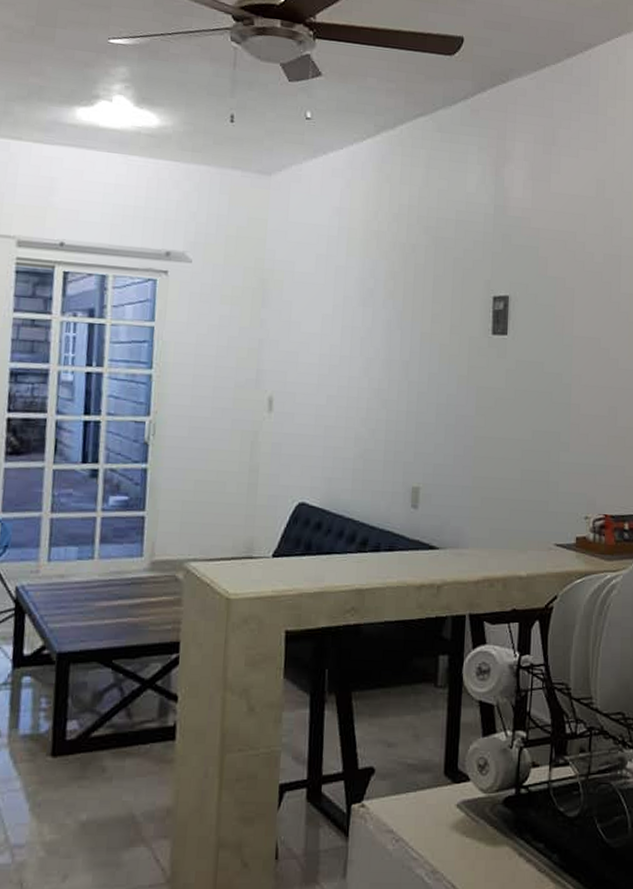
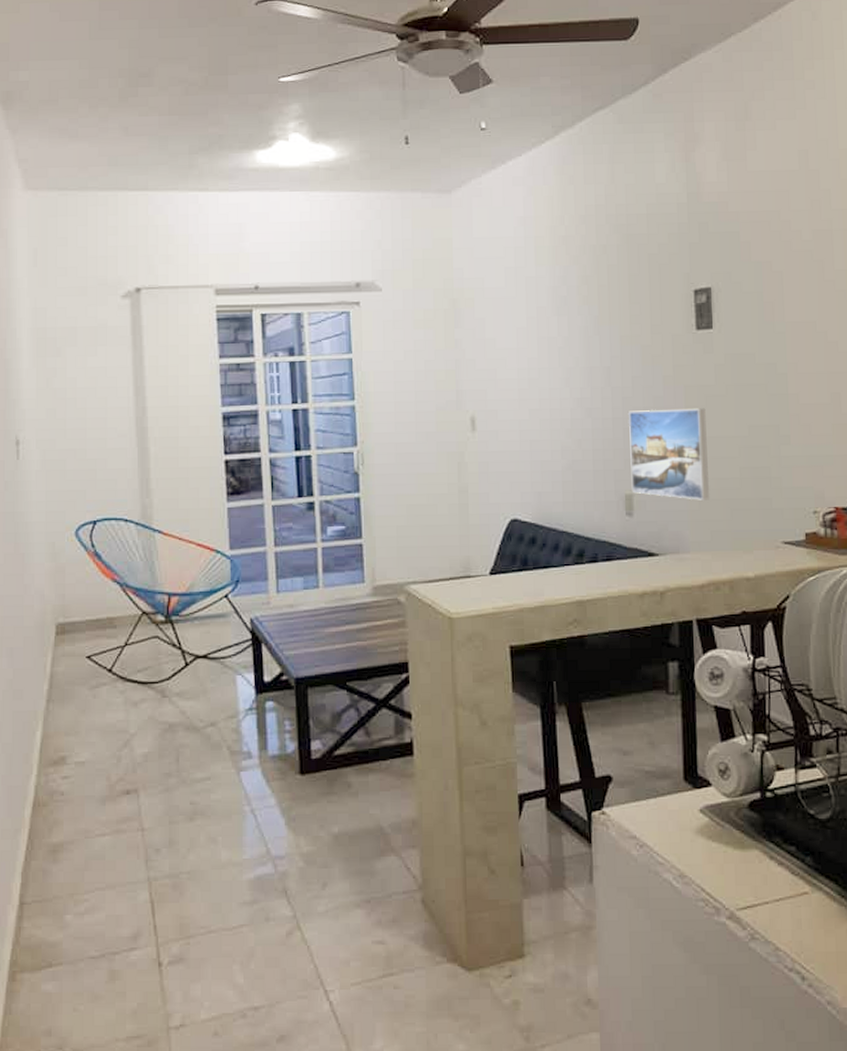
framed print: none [418,406,495,499] -> present [629,408,709,500]

